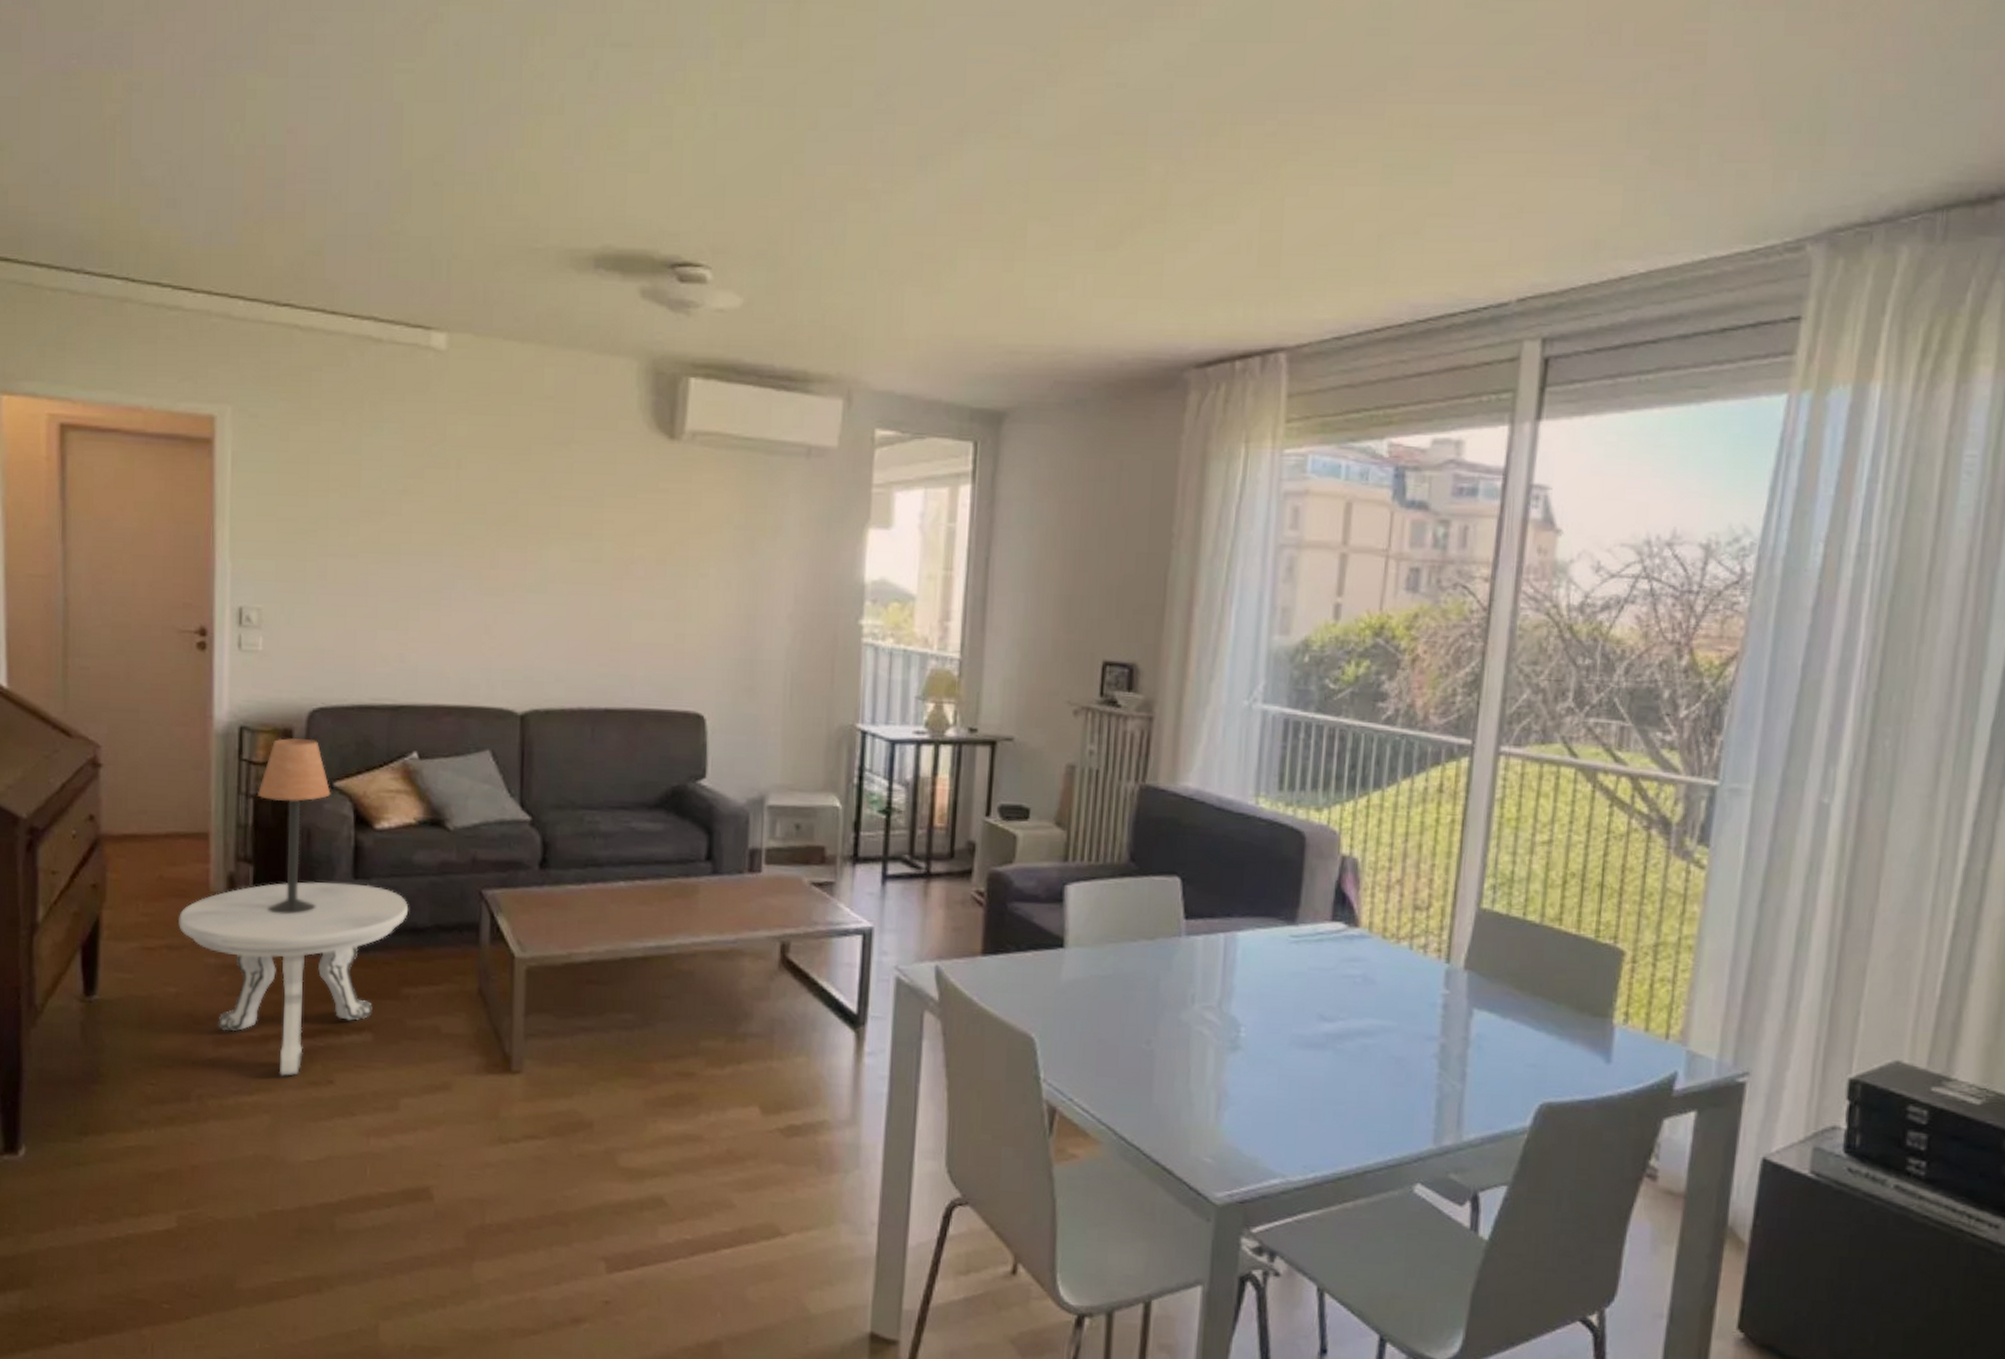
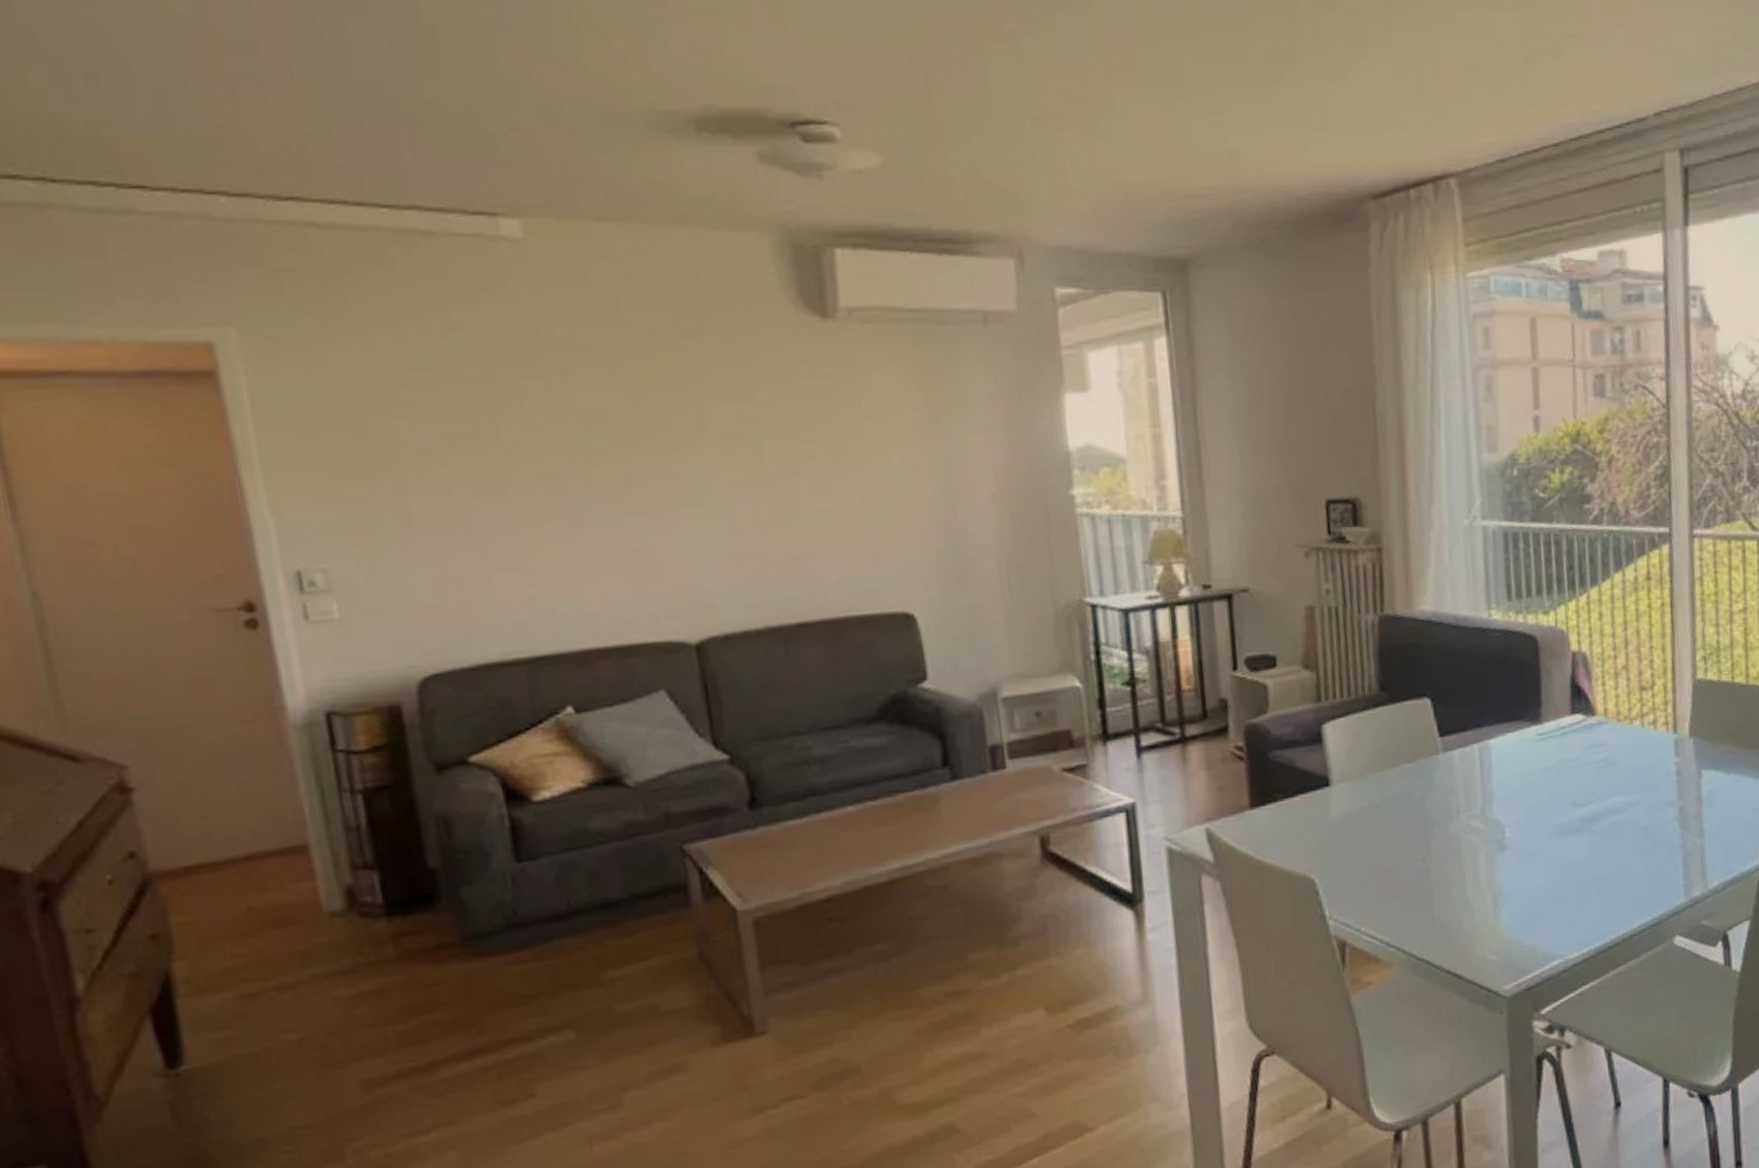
side table: present [179,882,409,1076] -> none [285,865,595,1103]
table lamp: present [258,737,331,915] -> none [367,711,473,922]

